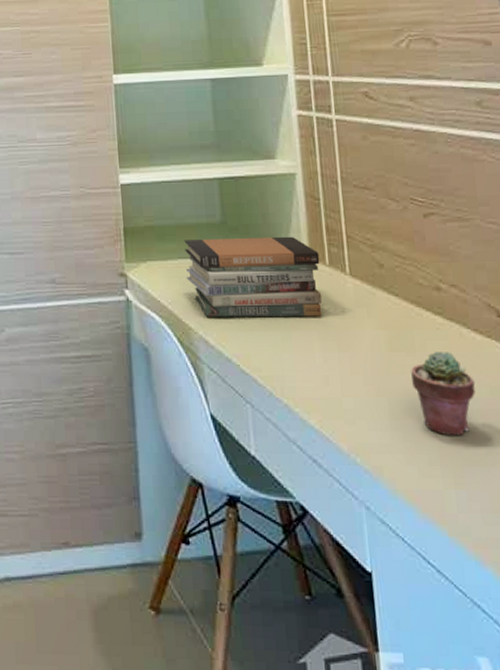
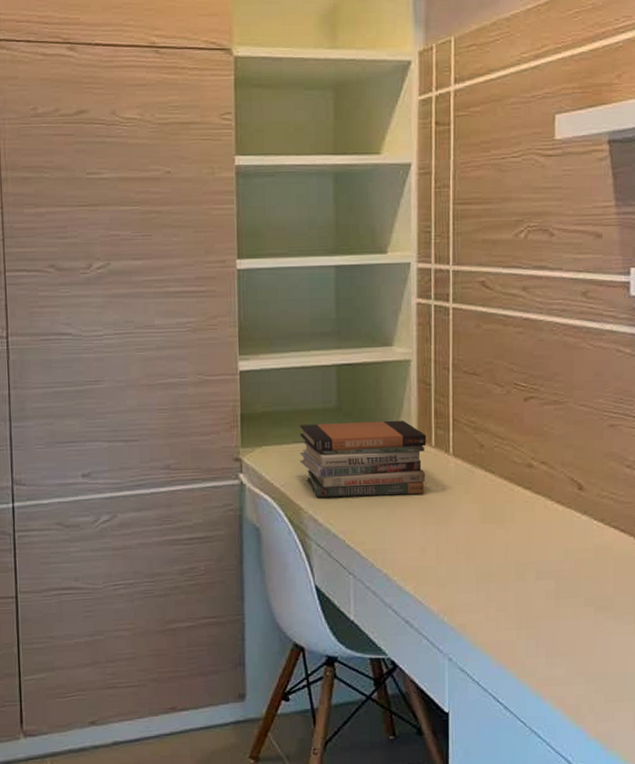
potted succulent: present [411,352,476,436] -> none [499,522,553,594]

